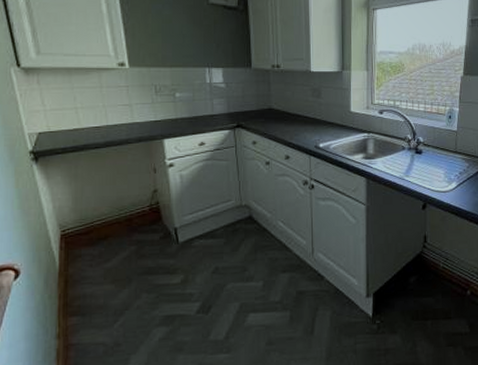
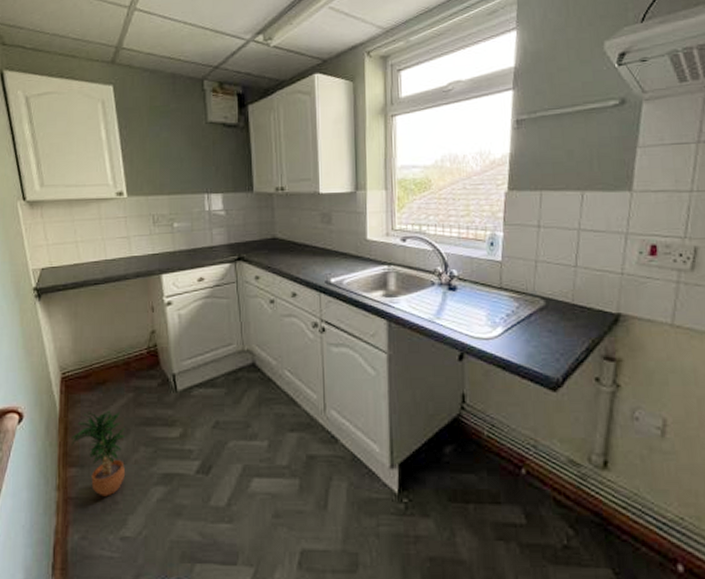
potted plant: none [72,262,128,340] -> present [71,410,126,496]

